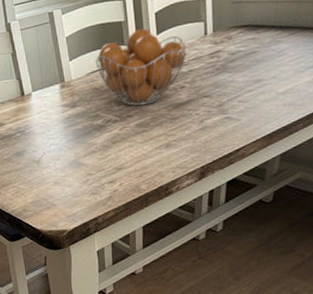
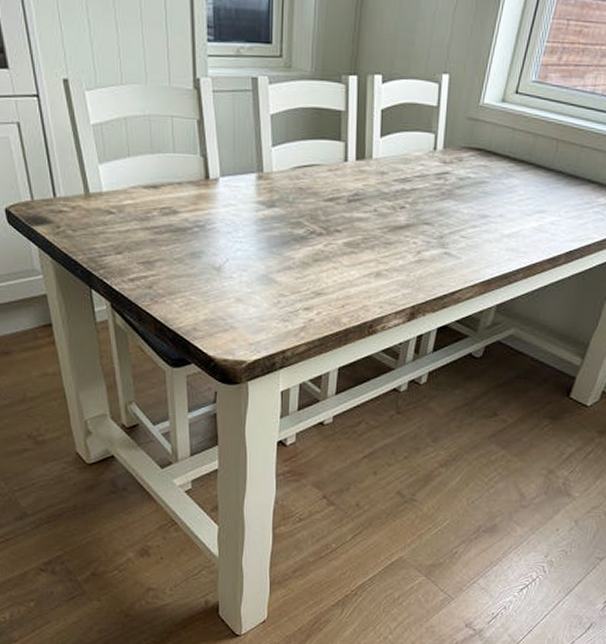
fruit basket: present [95,28,187,106] -> none [304,125,412,221]

